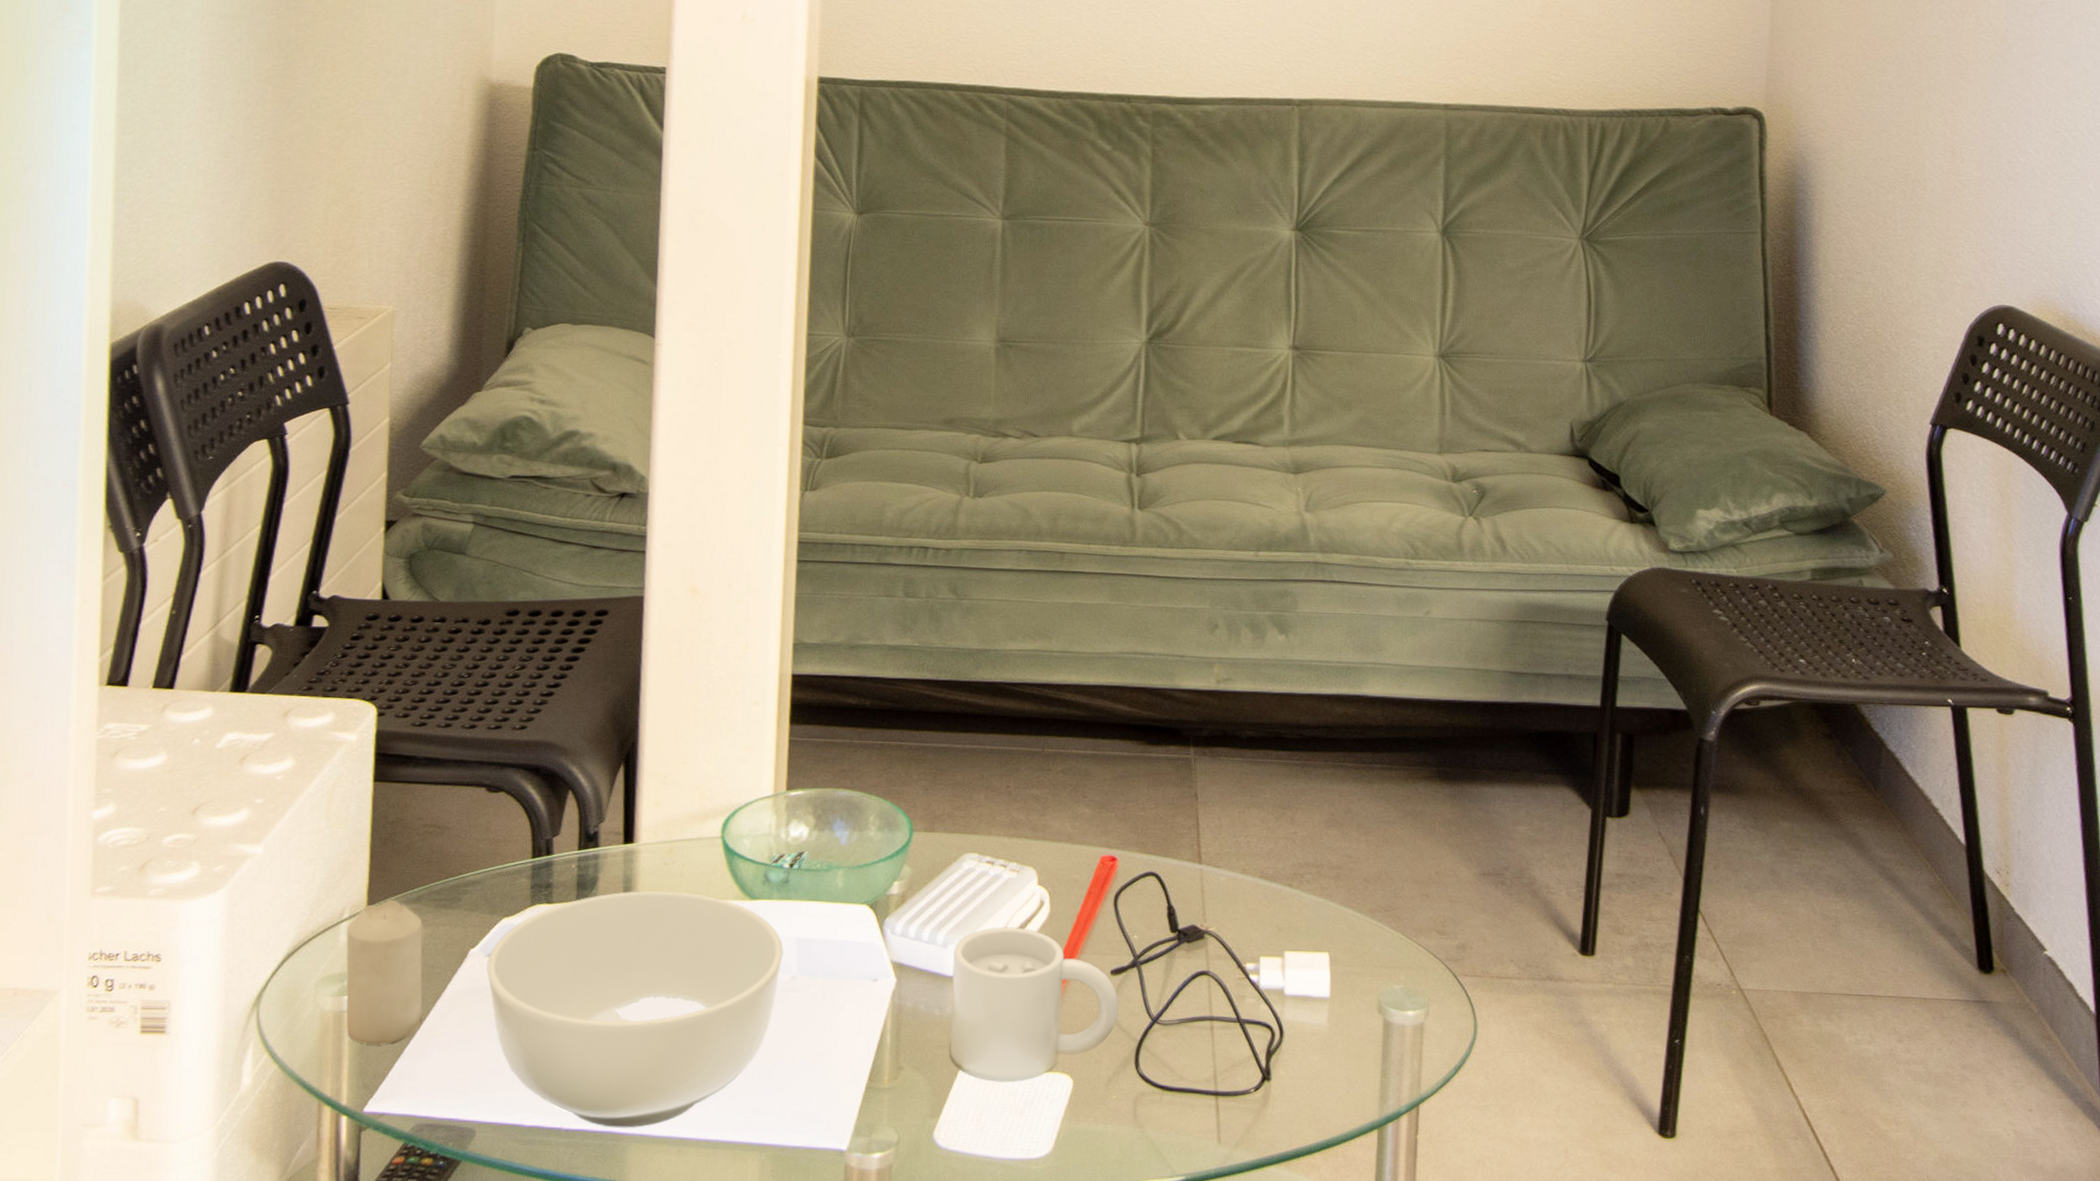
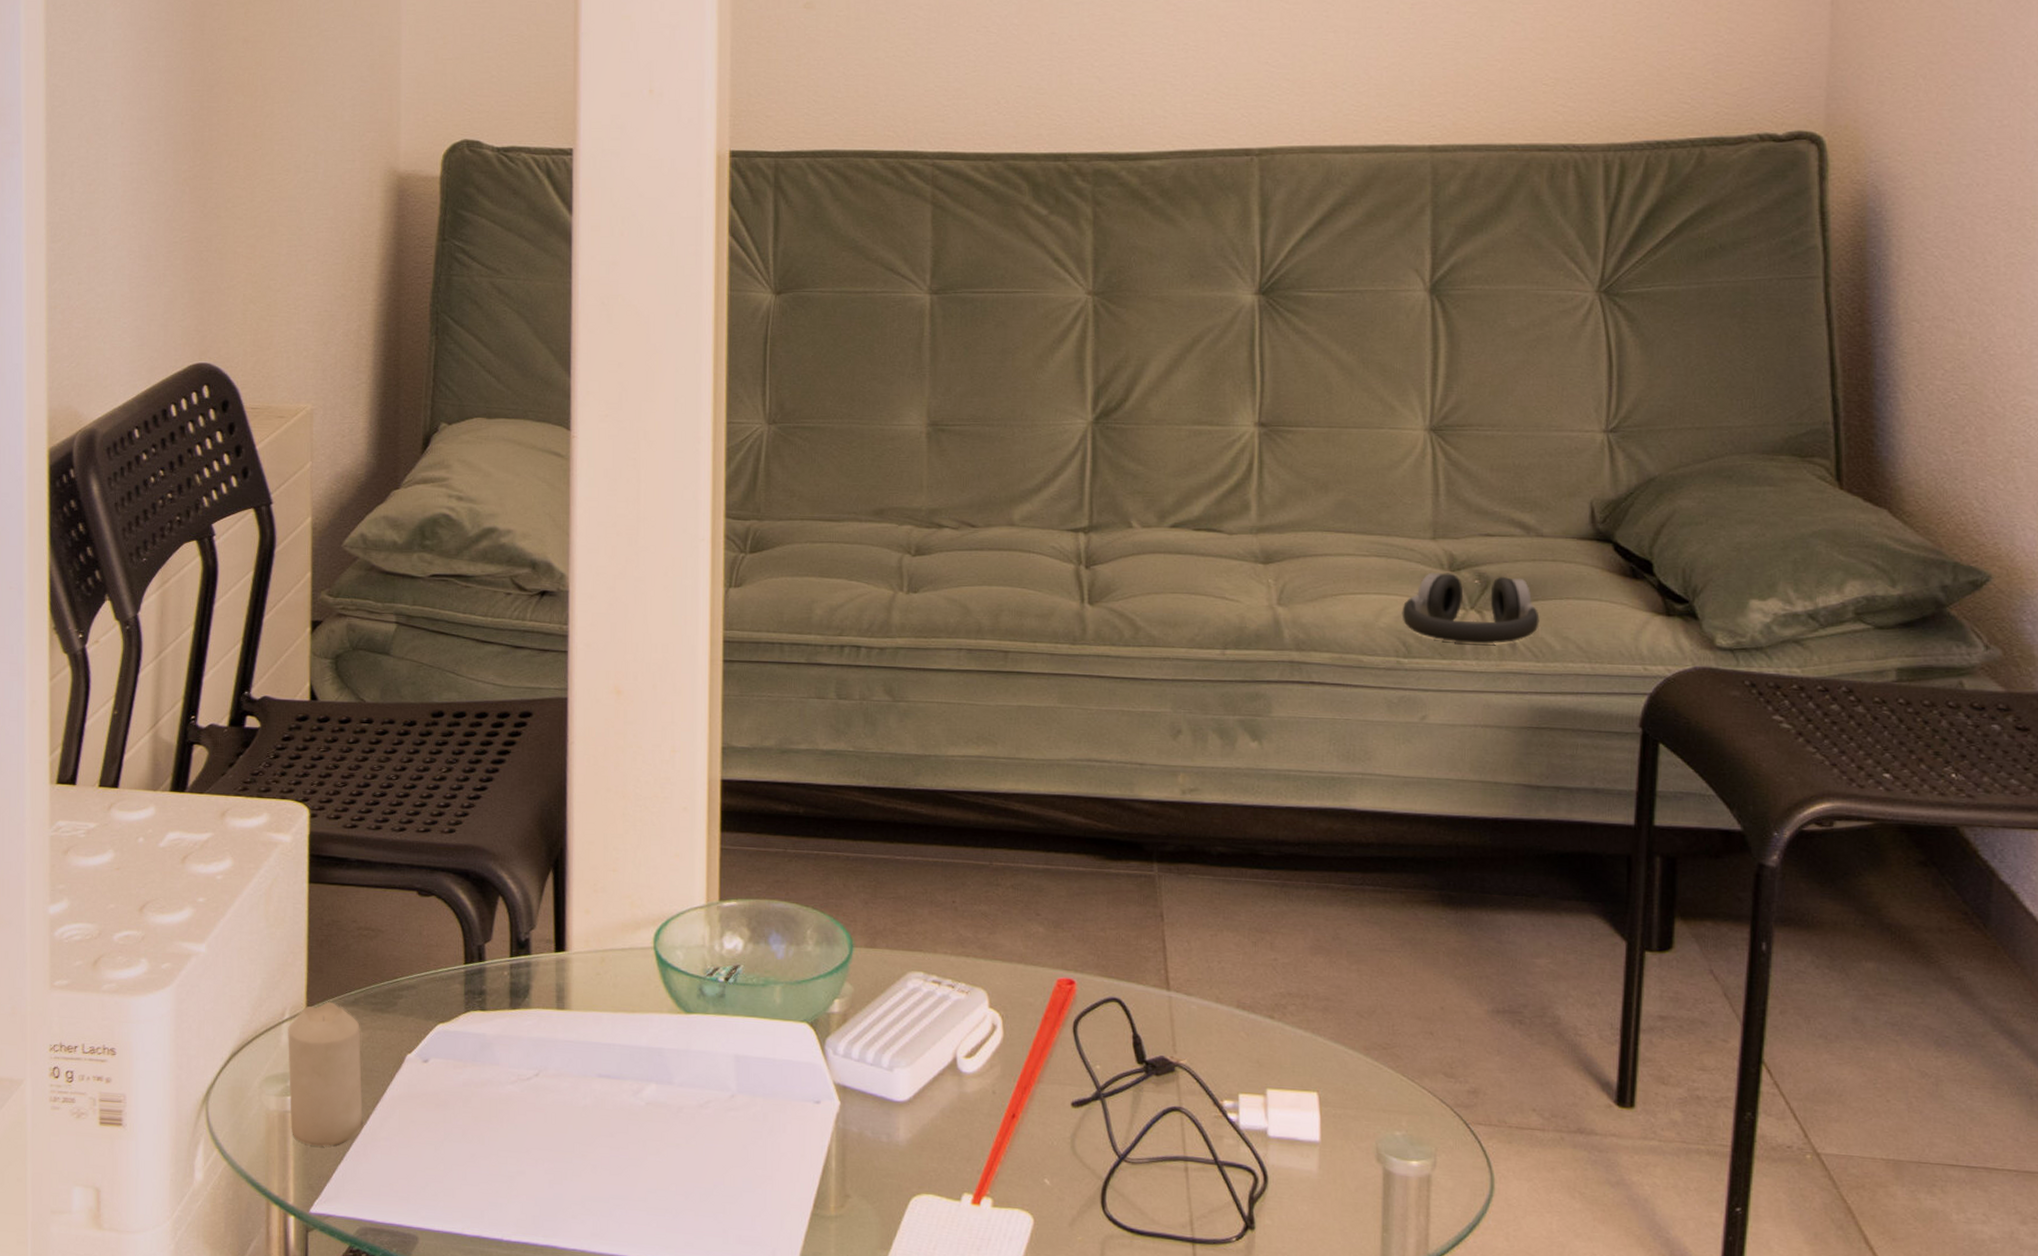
bowl: present [487,890,783,1128] -> none [424,1000,721,1243]
mug: present [949,927,1119,1083] -> none [898,1051,1082,1217]
headphones: none [1411,483,1527,547] -> present [1401,572,1540,644]

